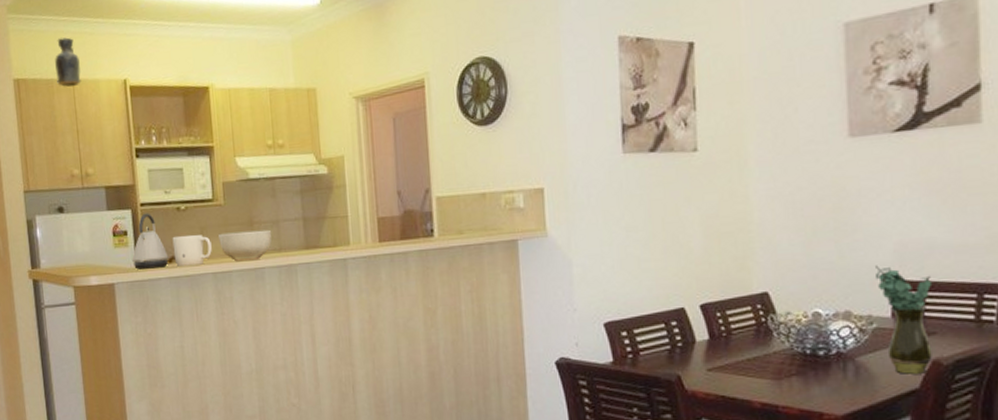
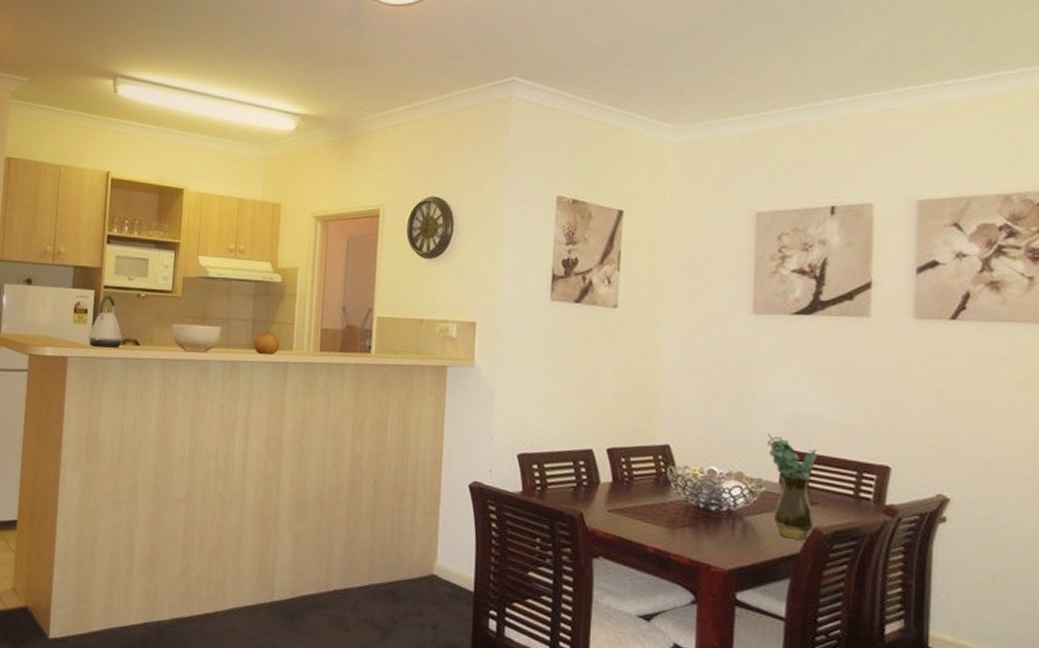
ceramic jug: present [54,37,81,87] -> none [45,127,69,171]
mug: present [172,234,212,267] -> none [127,320,165,350]
fruit: none [307,228,335,255] -> present [253,331,280,356]

